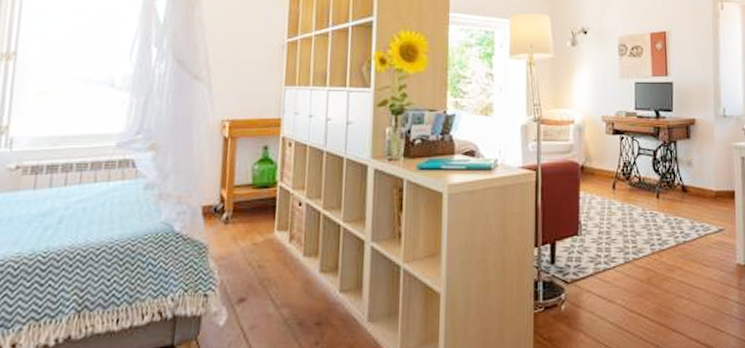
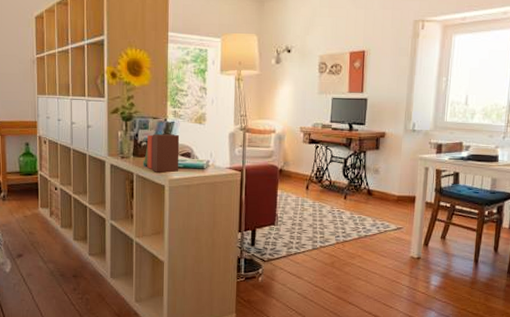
books: none [417,129,462,177] -> present [144,133,180,173]

